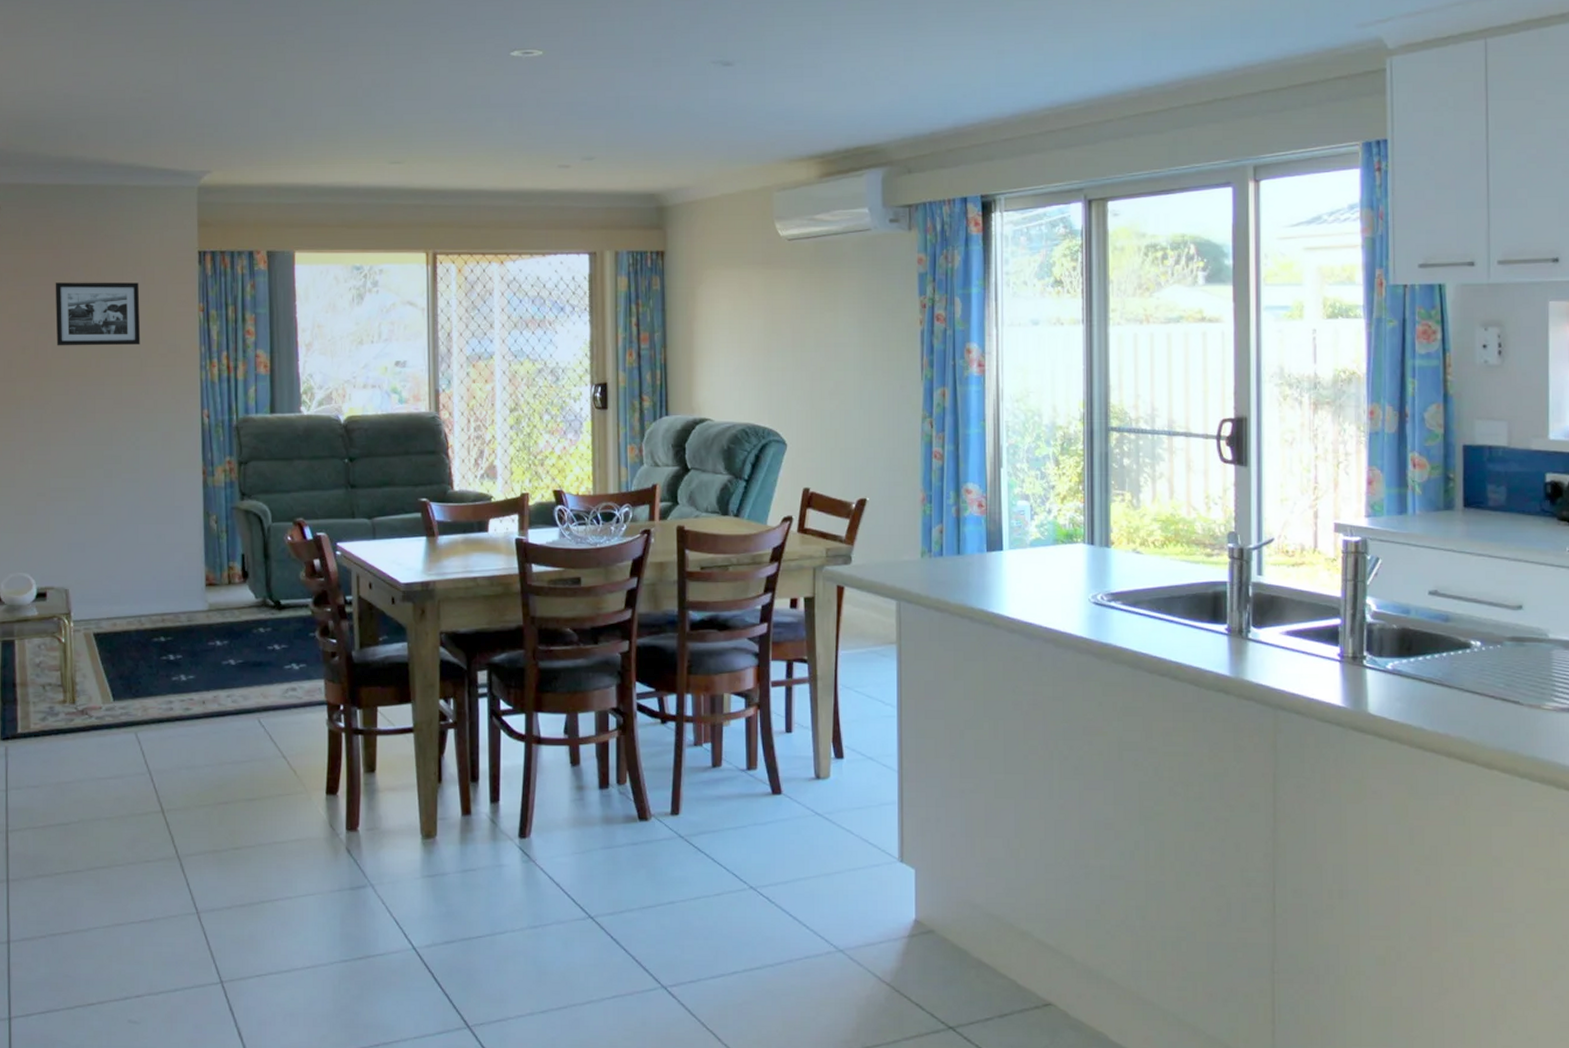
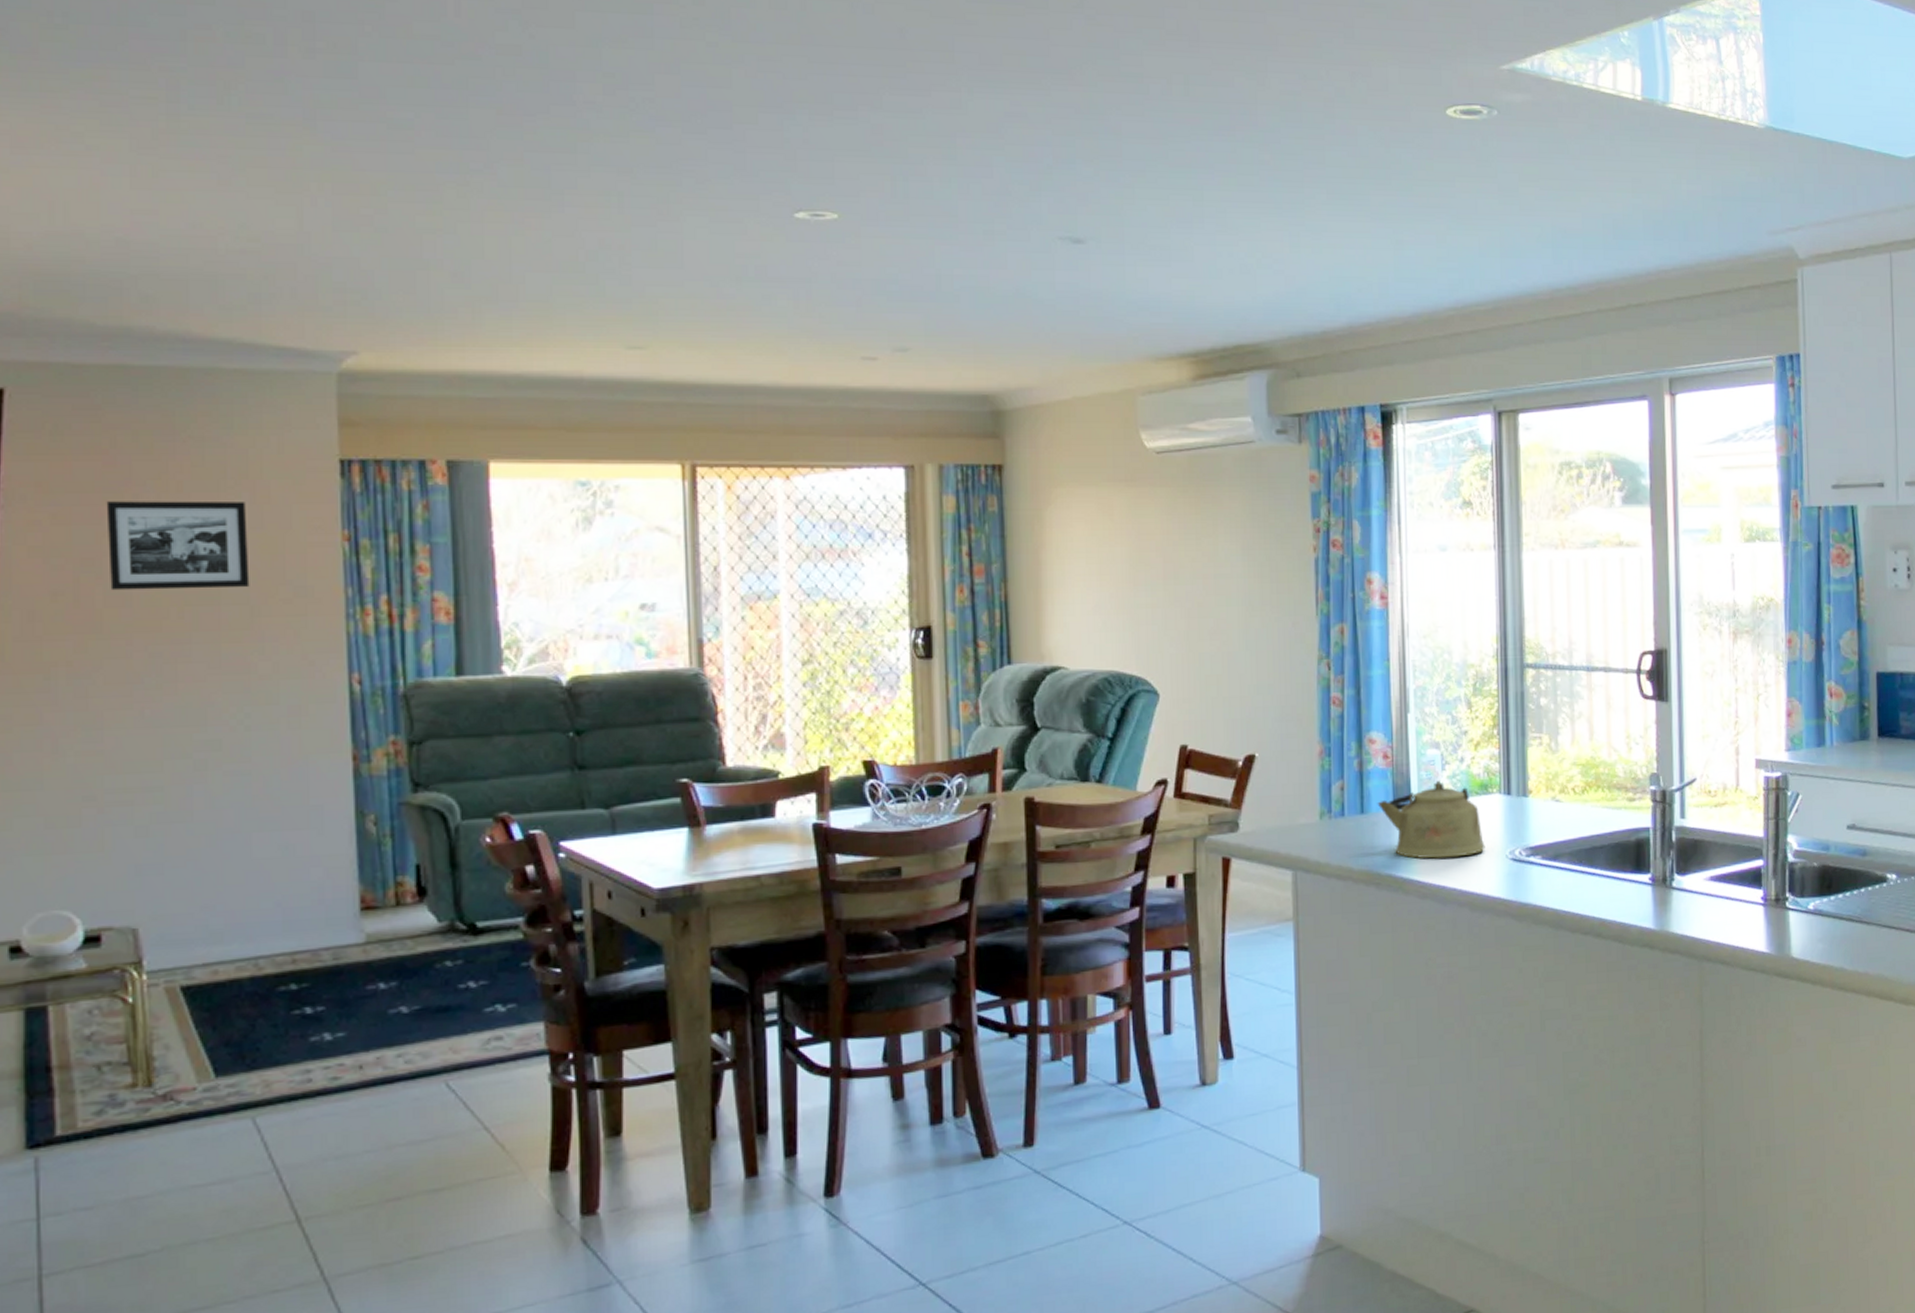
kettle: none [972,529,1070,598] -> present [1377,780,1485,859]

